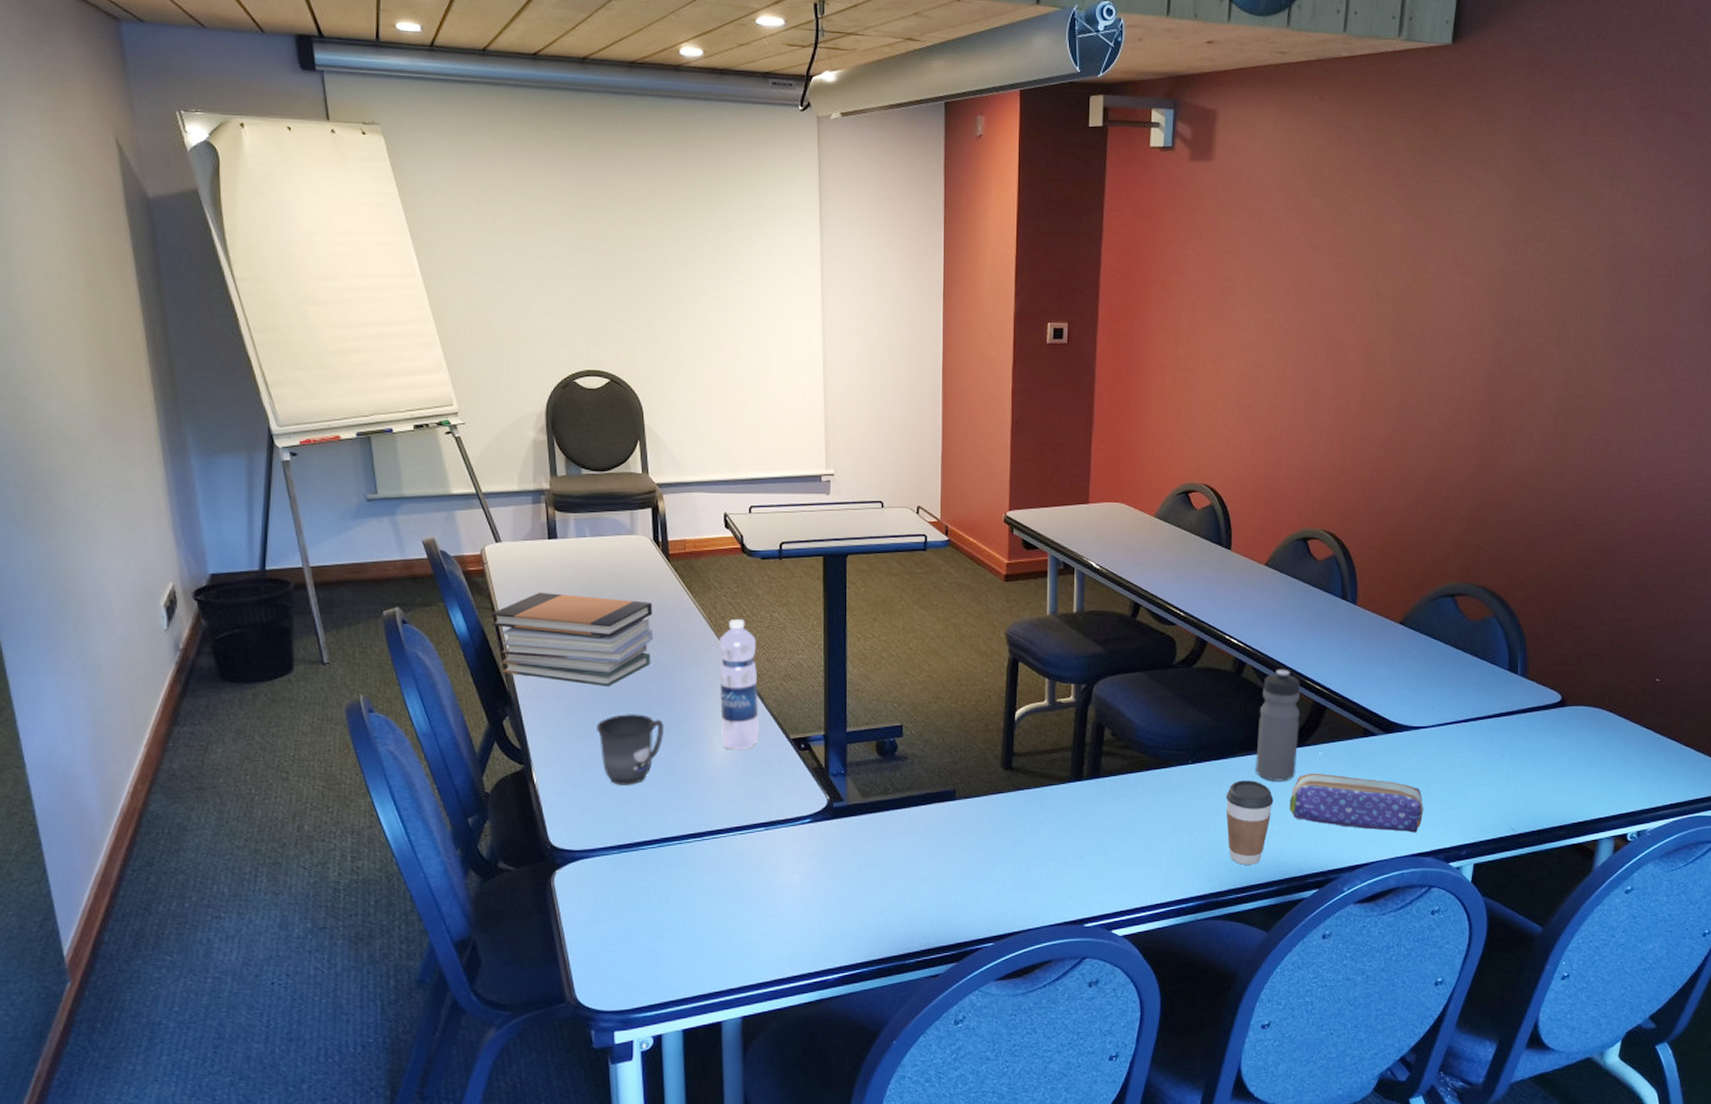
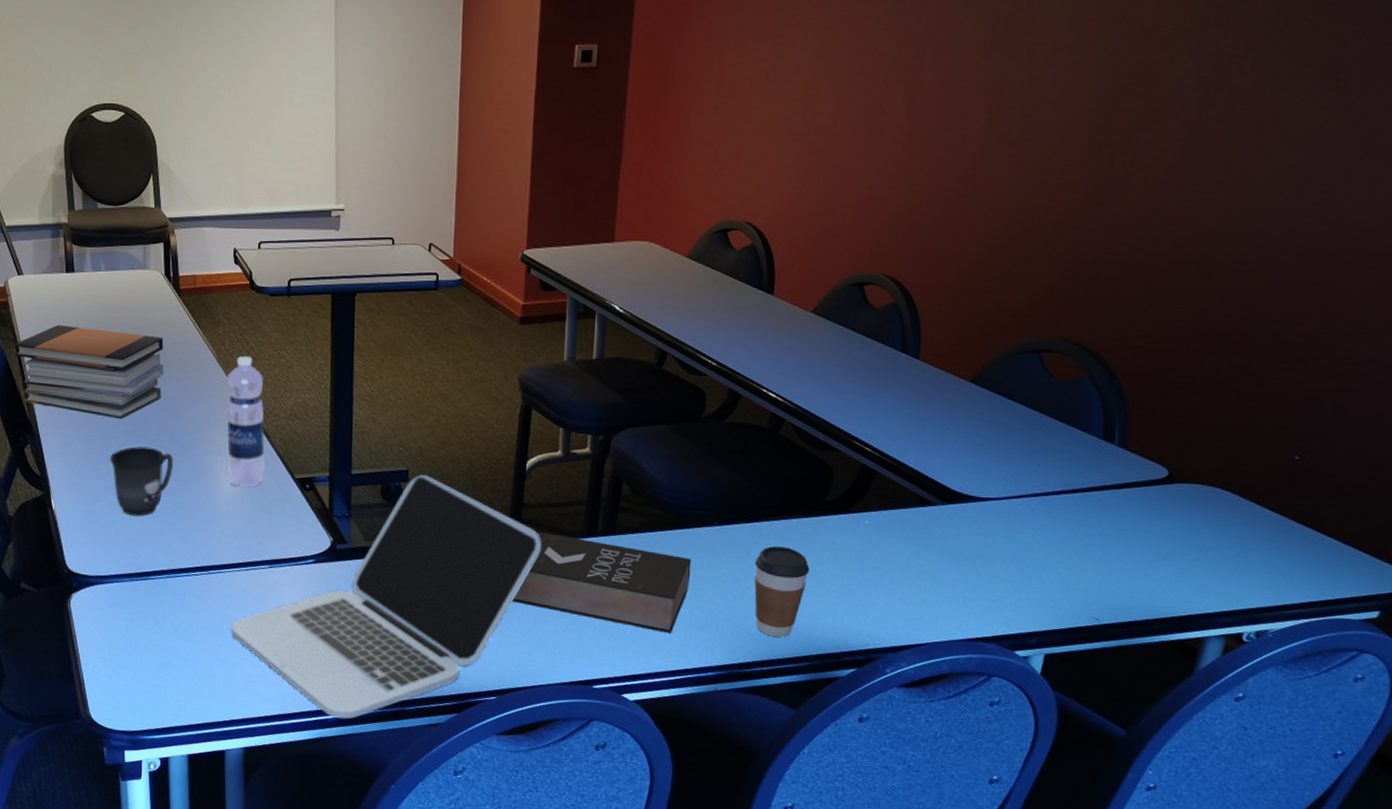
laptop: none [727,729,1032,979] -> present [232,475,542,719]
book: none [1006,779,1170,868] -> present [512,532,692,633]
water bottle: present [1256,669,1300,782] -> none [790,427,847,550]
pencil case: present [1289,773,1424,833] -> none [827,542,988,615]

